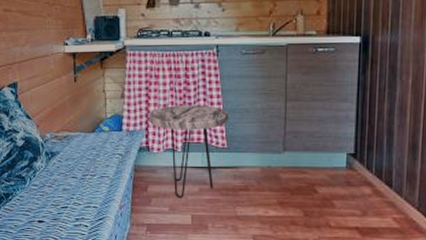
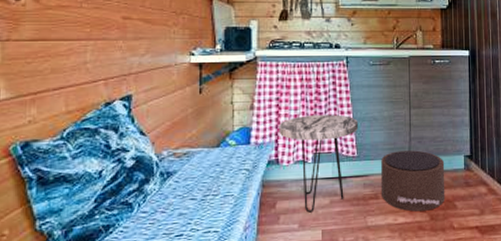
pouf: none [252,145,323,207] -> present [381,150,446,212]

